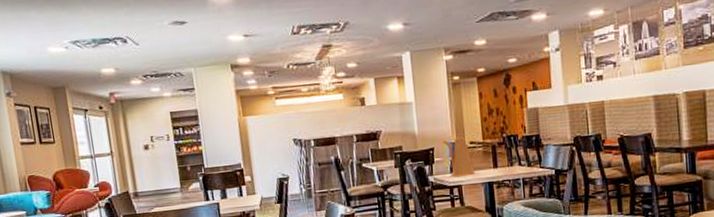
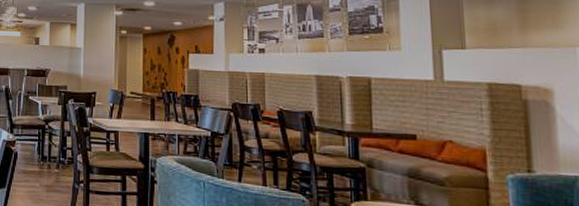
coffee pot: present [442,134,479,178] -> none [104,83,139,124]

